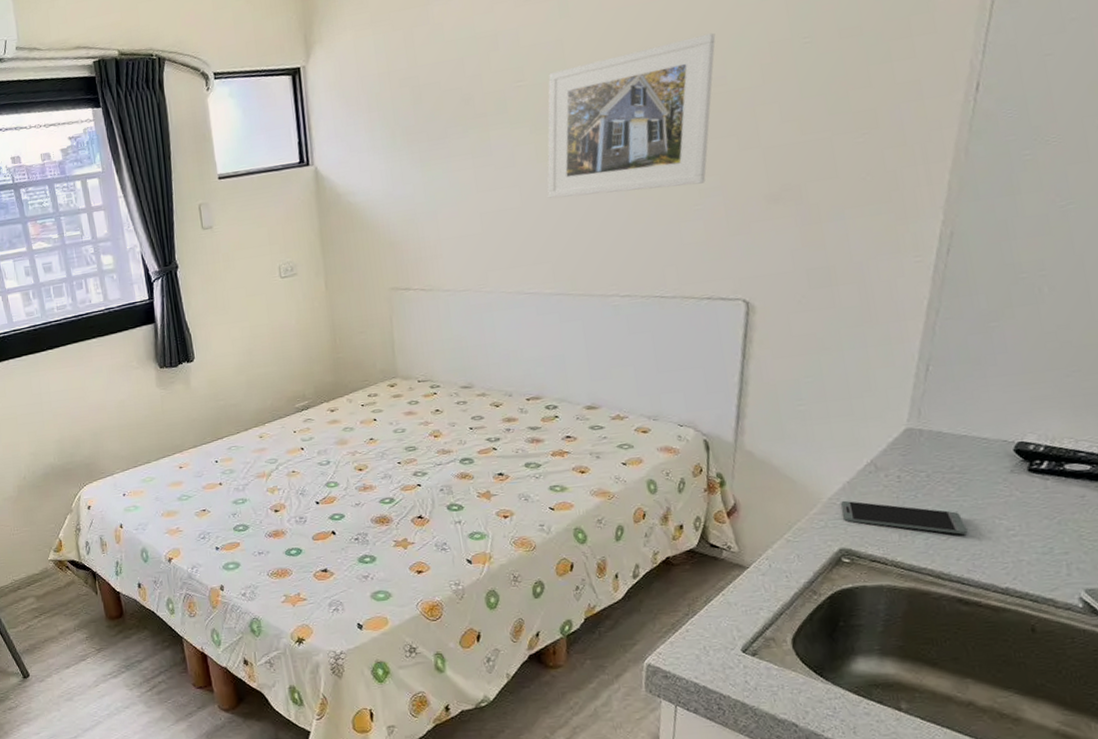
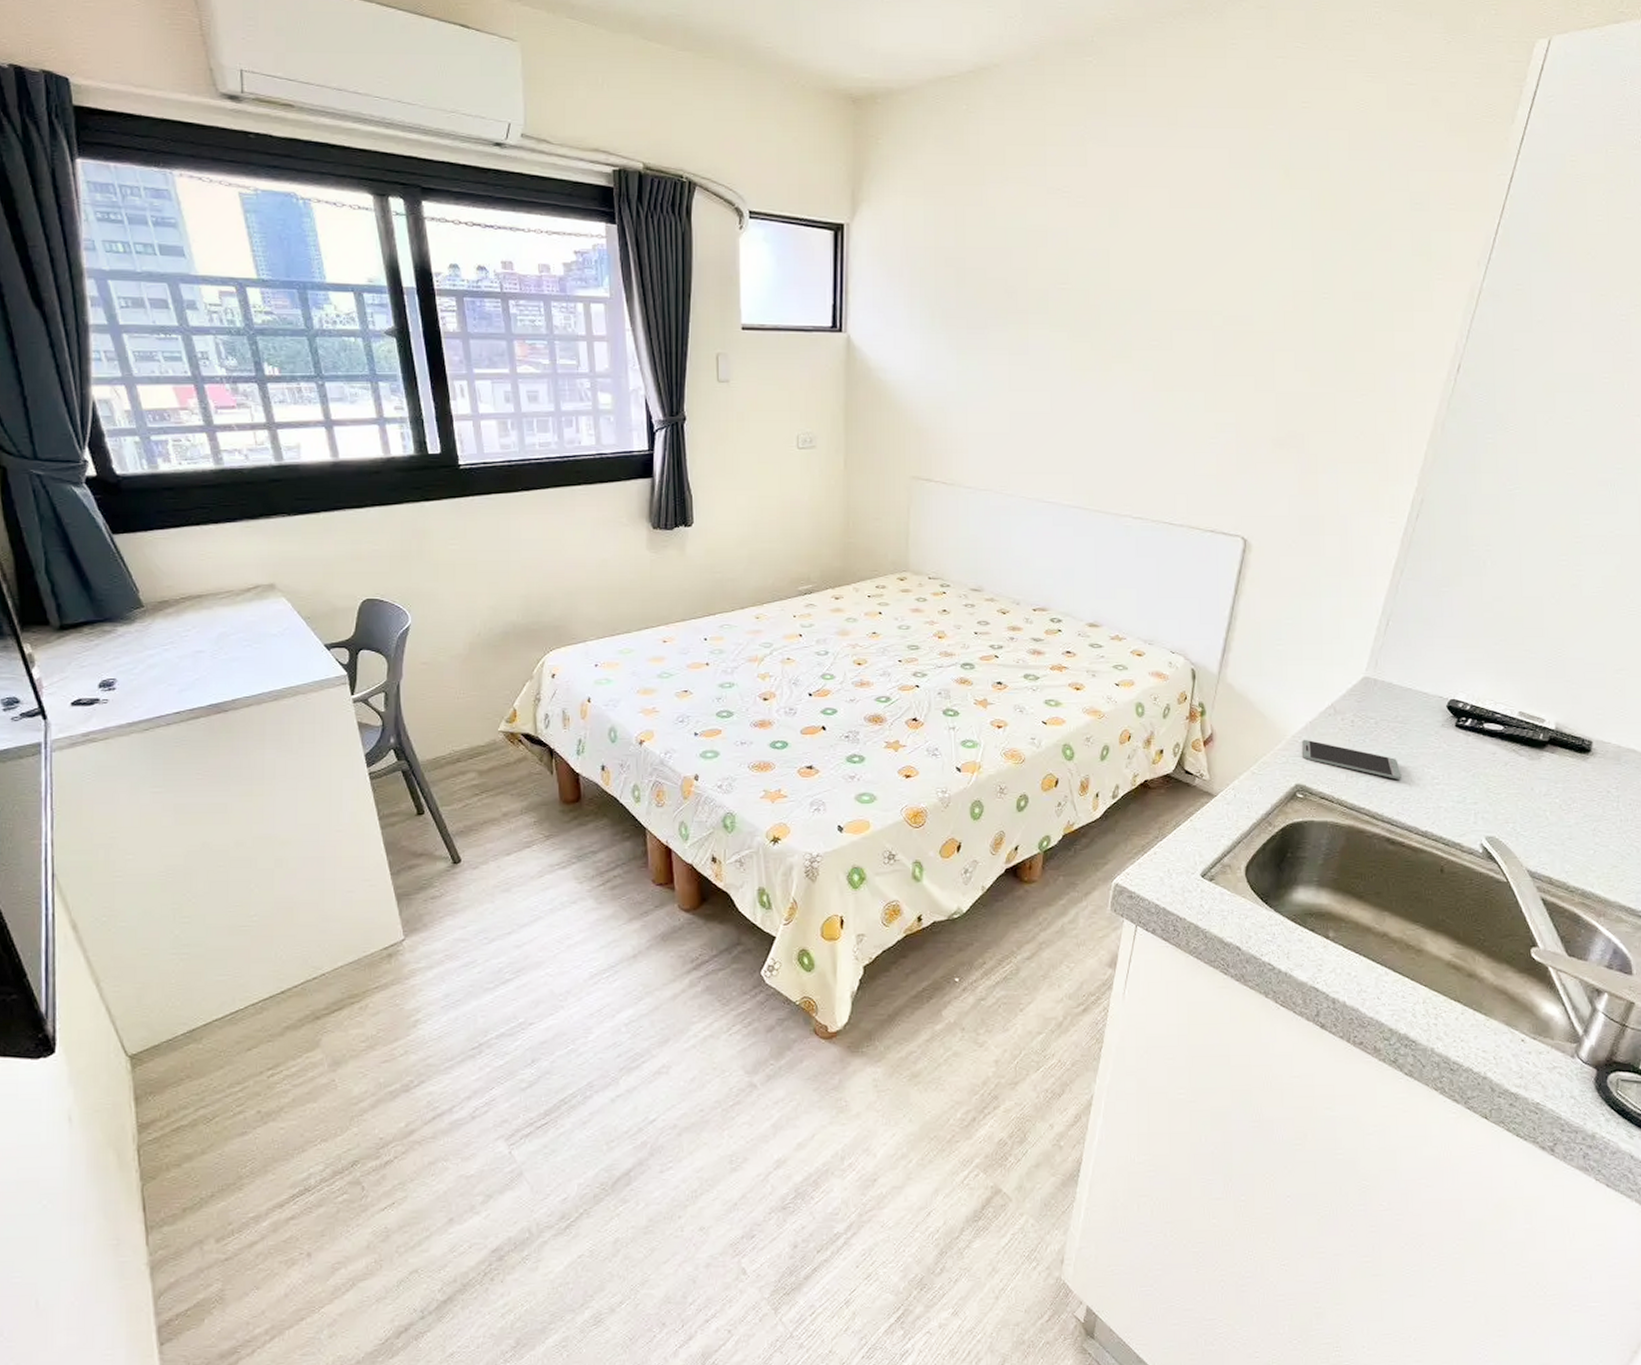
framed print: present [547,33,716,199] -> none [1076,271,1248,418]

